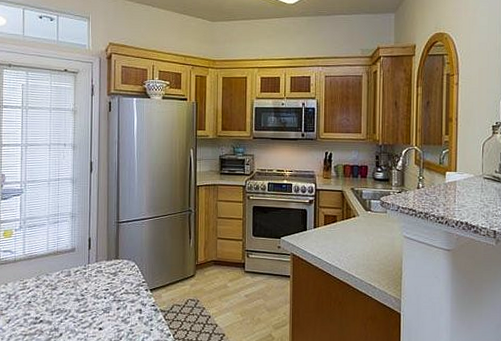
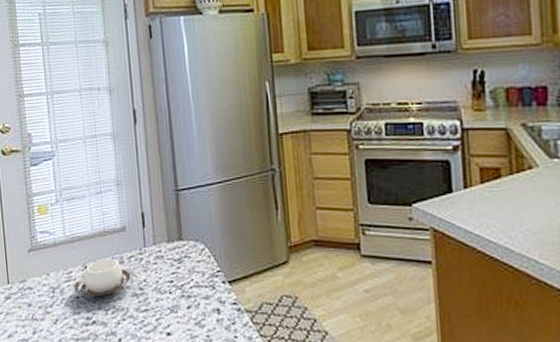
cup: none [27,272,75,302] -> present [74,259,131,297]

